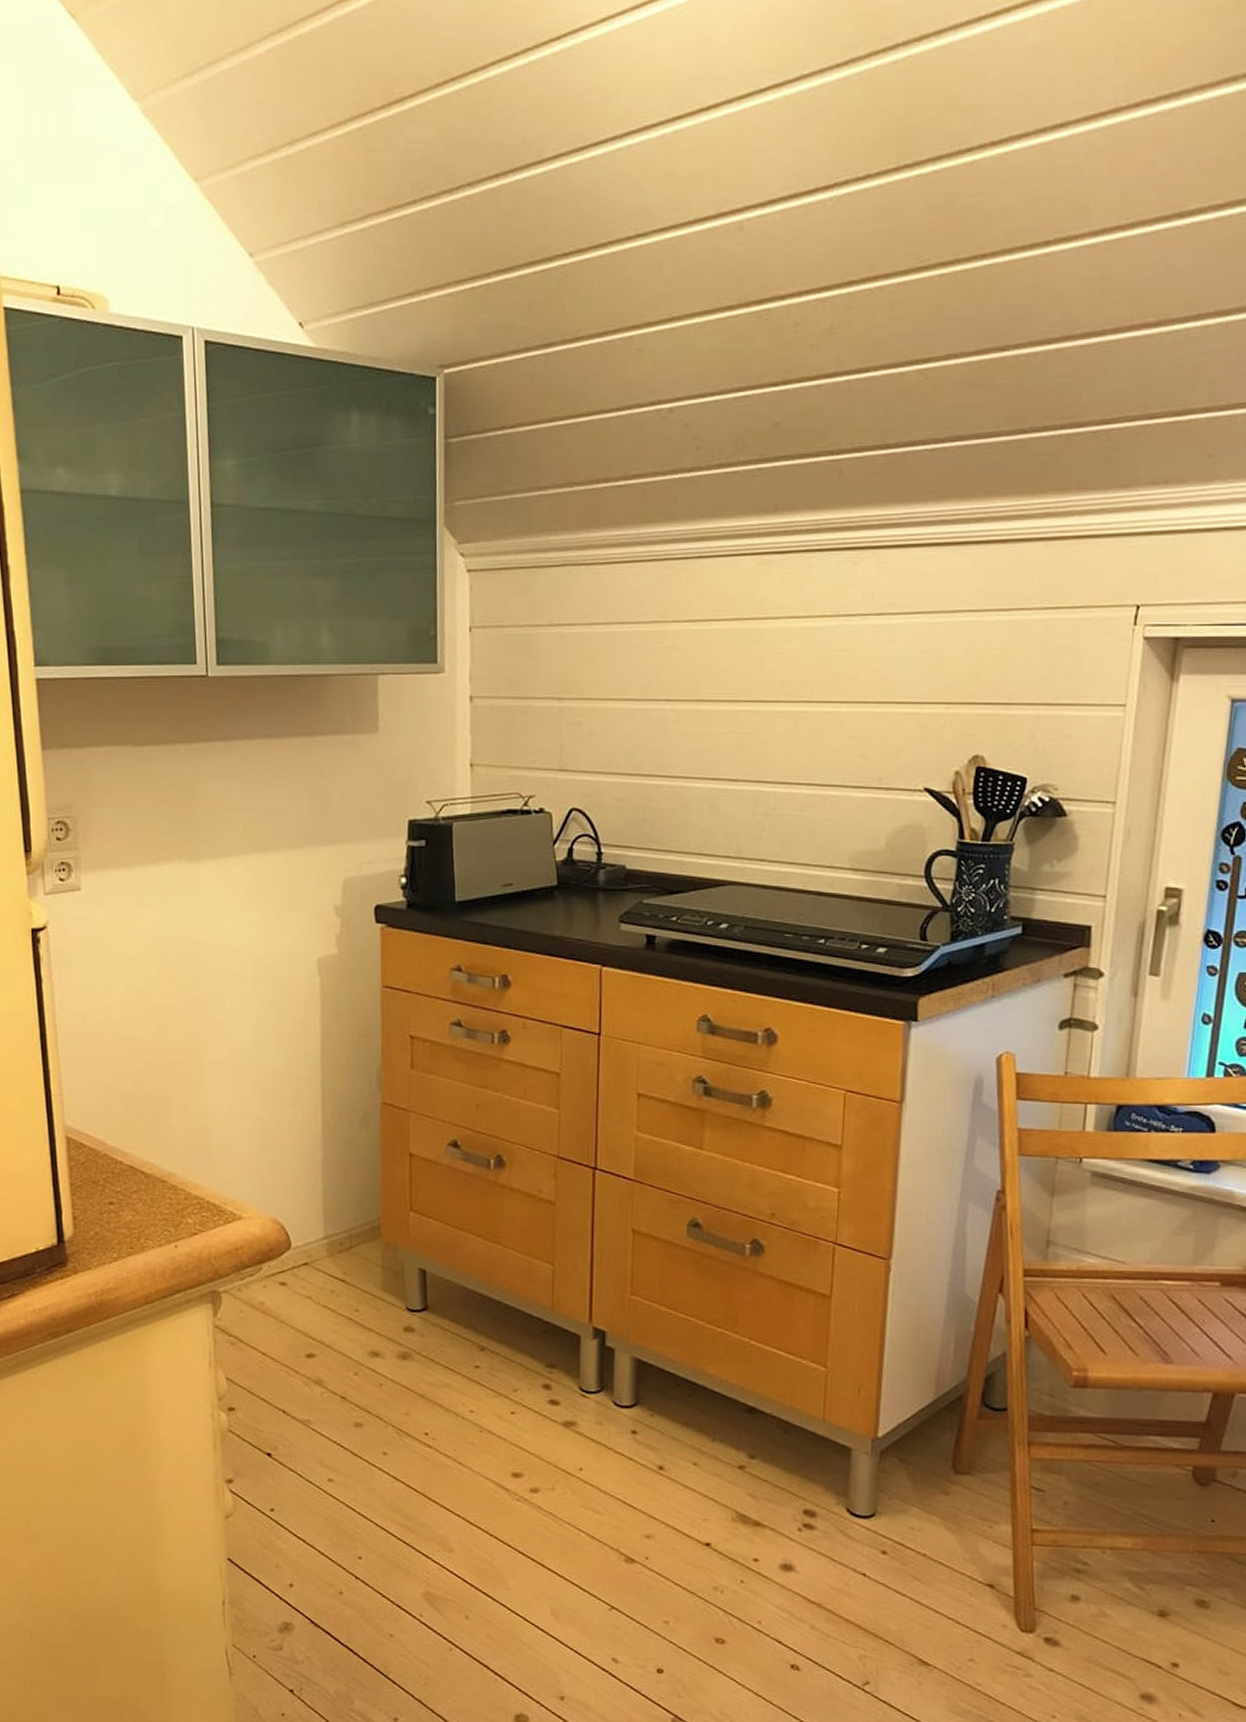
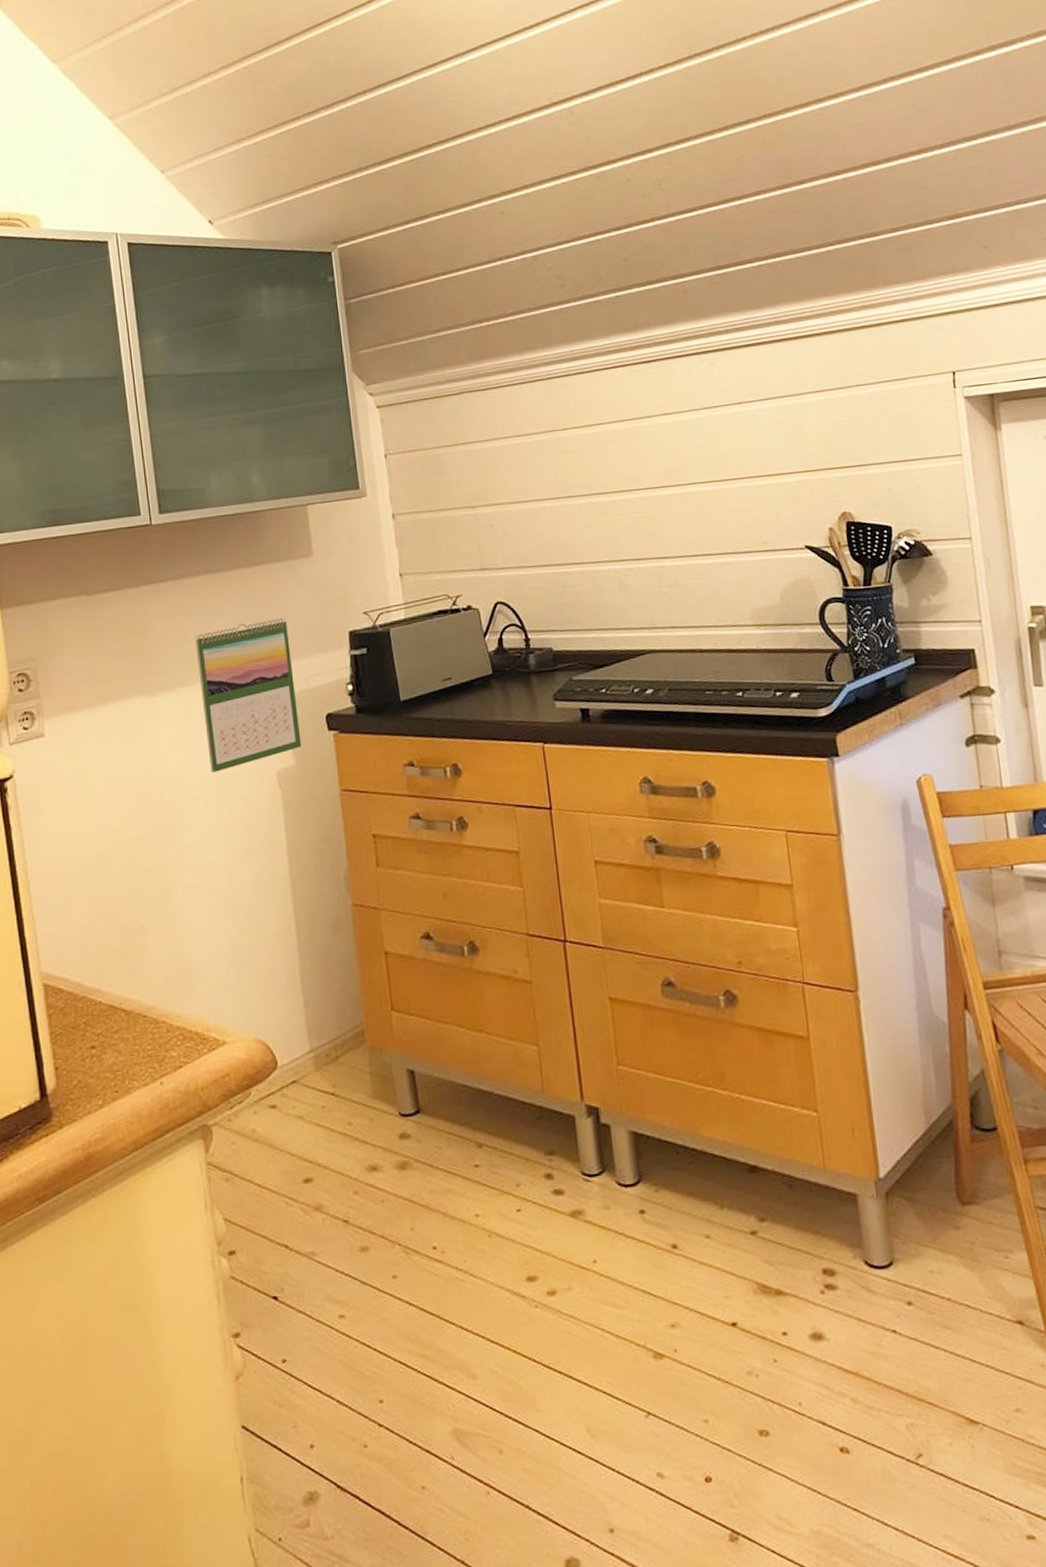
calendar: none [244,795,347,951] -> present [195,617,302,774]

